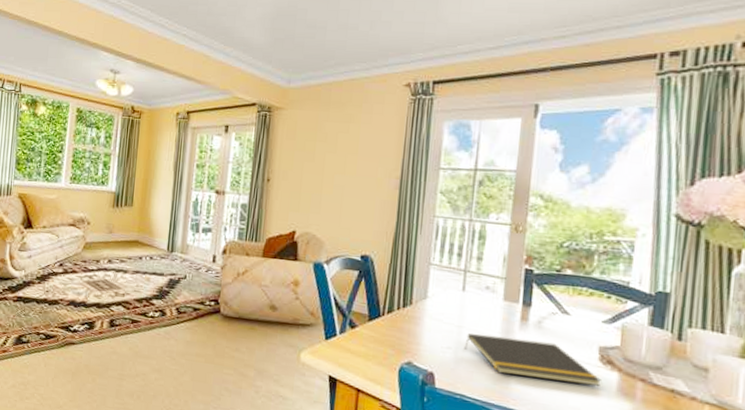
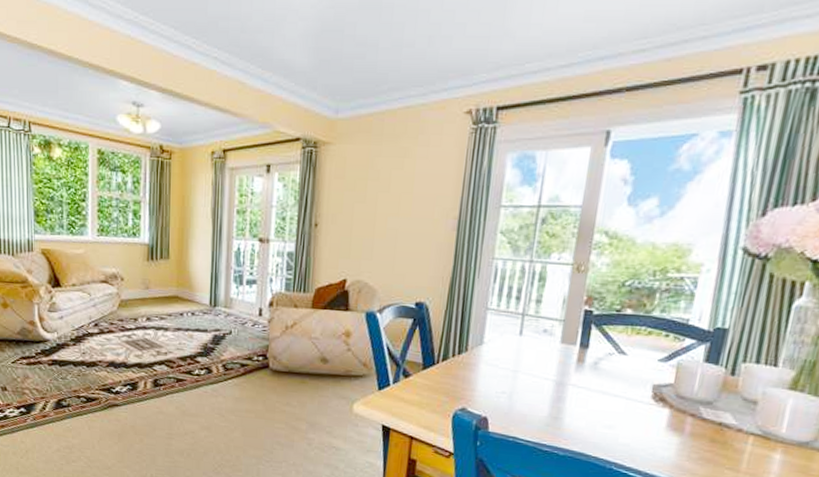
notepad: present [464,333,603,386] -> none [519,377,653,423]

